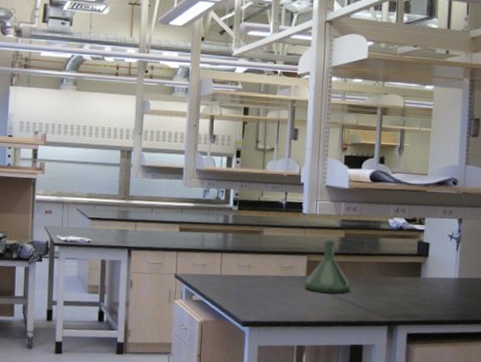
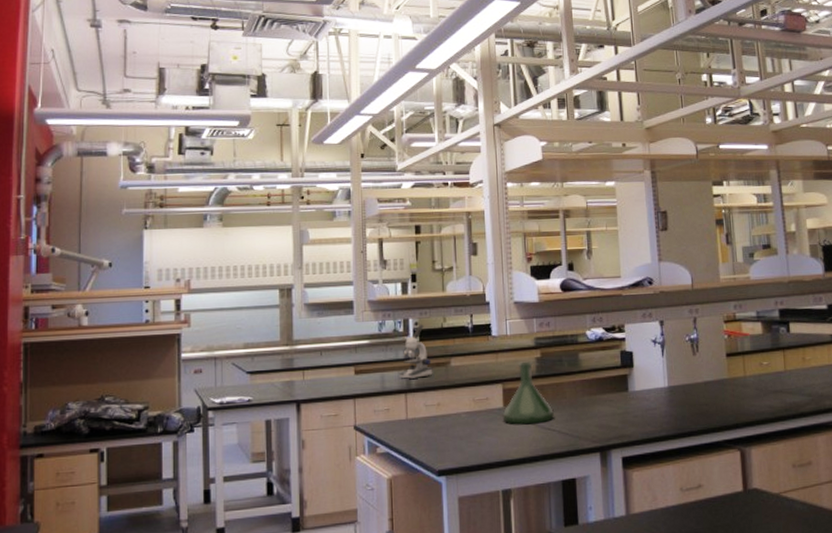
microscope: none [217,195,248,242] -> present [399,324,433,380]

